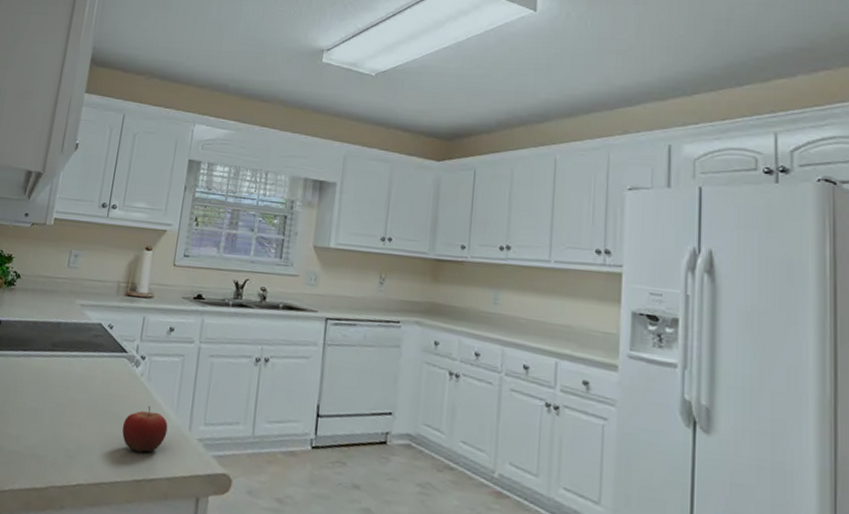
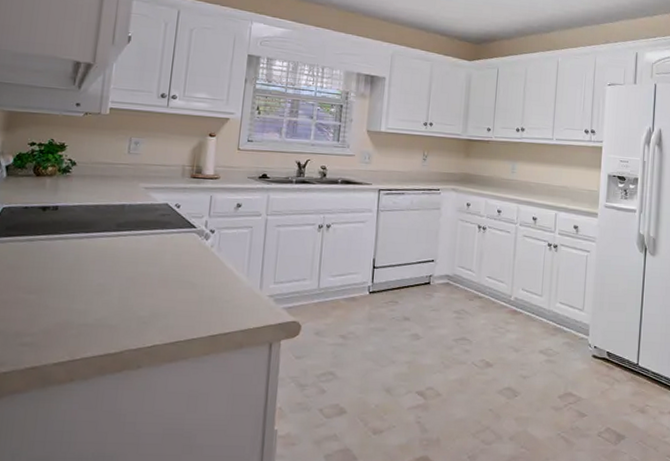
fruit: present [122,406,168,453] -> none [195,272,240,312]

